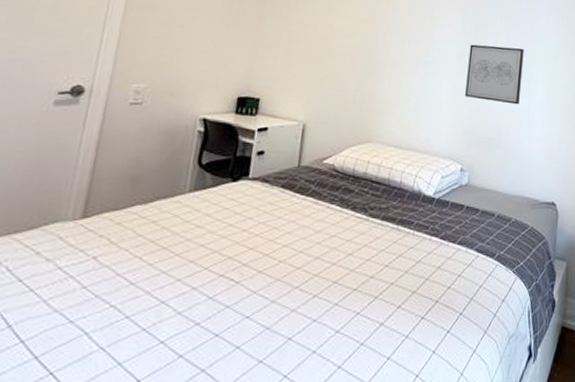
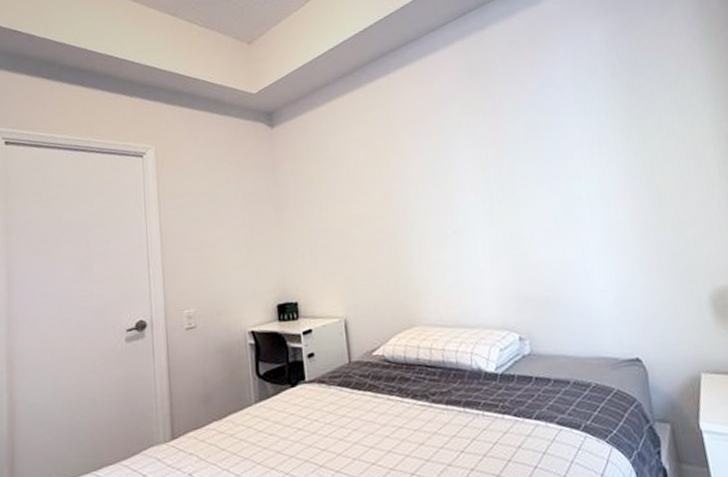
wall art: present [465,44,524,105] -> none [498,192,570,259]

